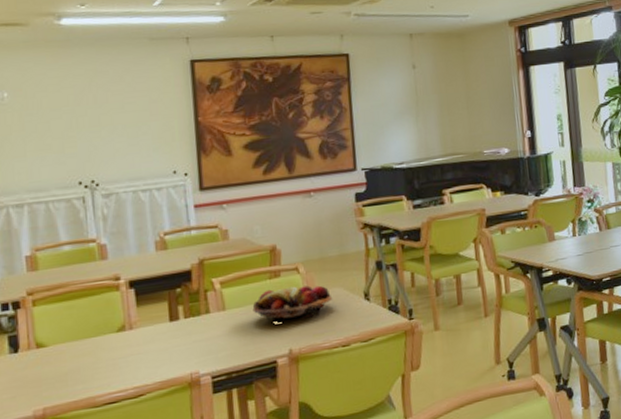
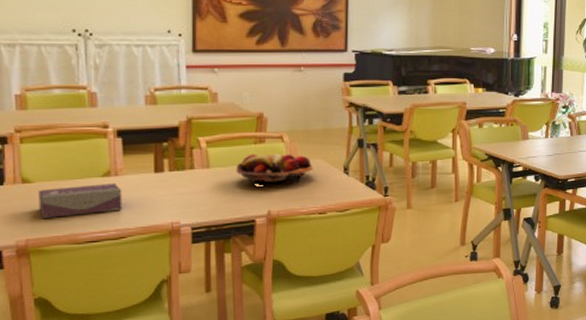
tissue box: none [53,337,140,383] -> present [38,182,123,218]

